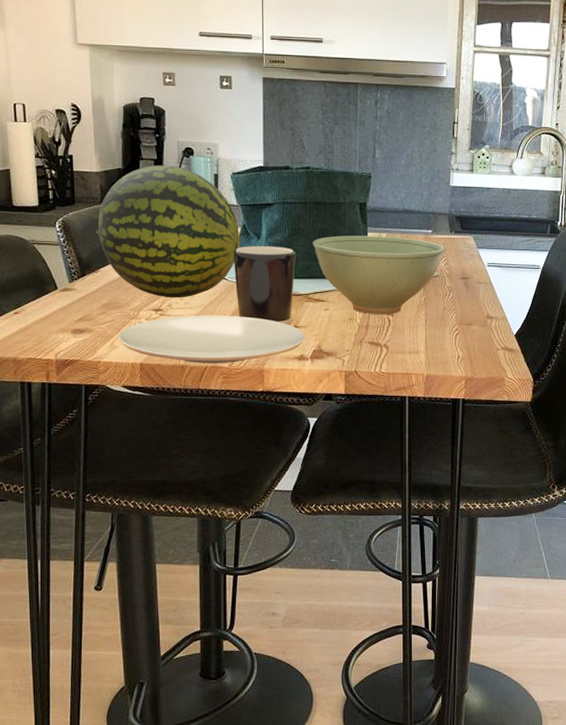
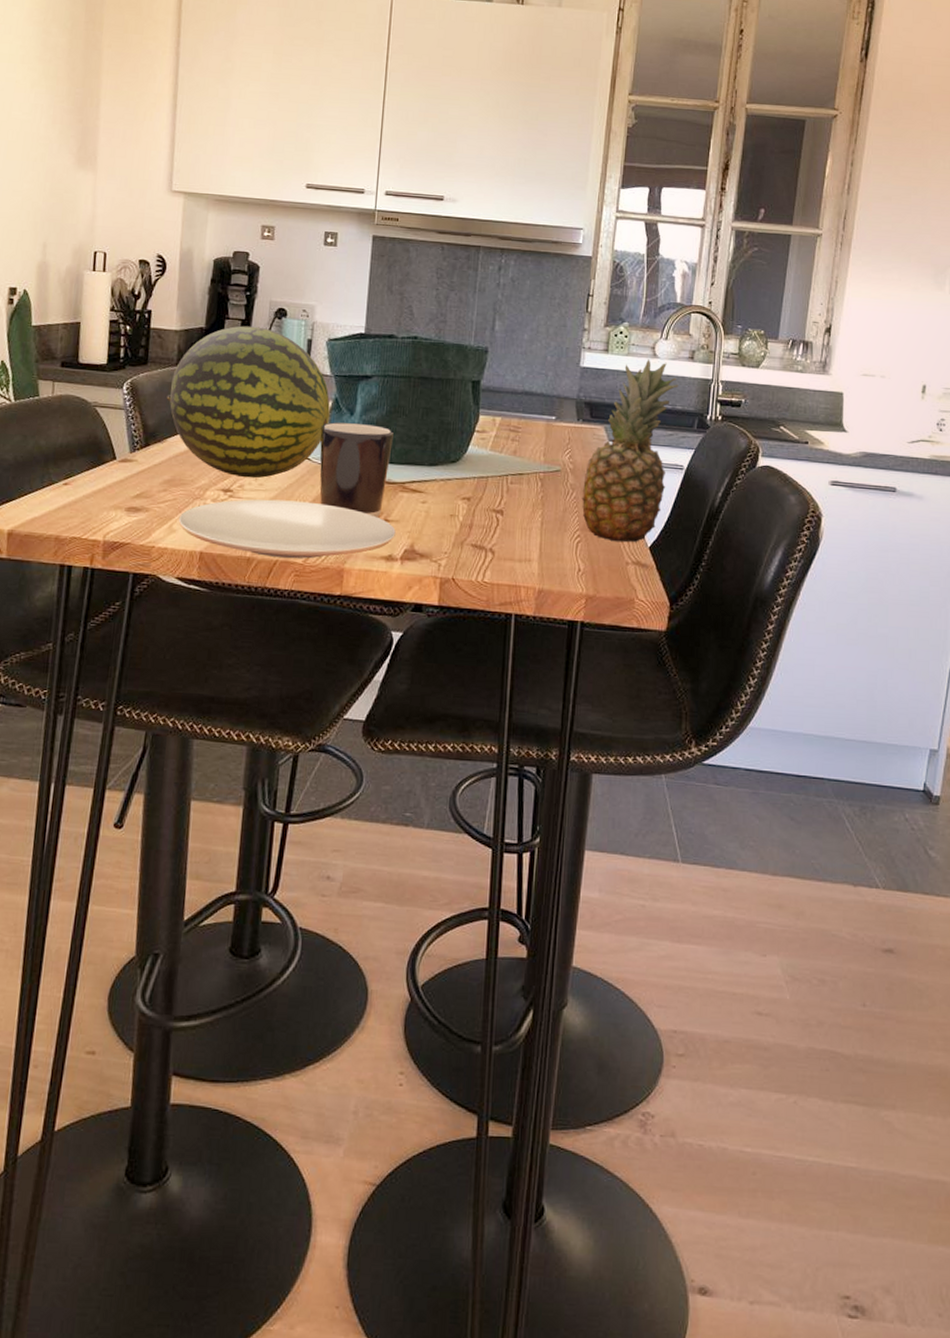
bowl: present [312,236,445,314] -> none [413,416,570,513]
fruit: none [457,176,533,332] -> present [581,359,679,542]

